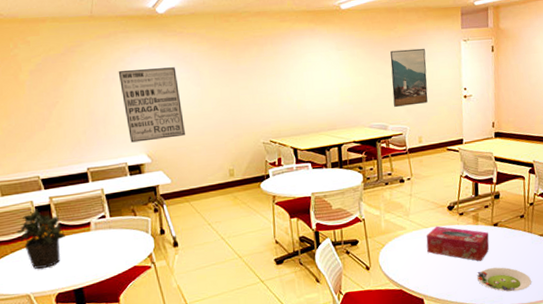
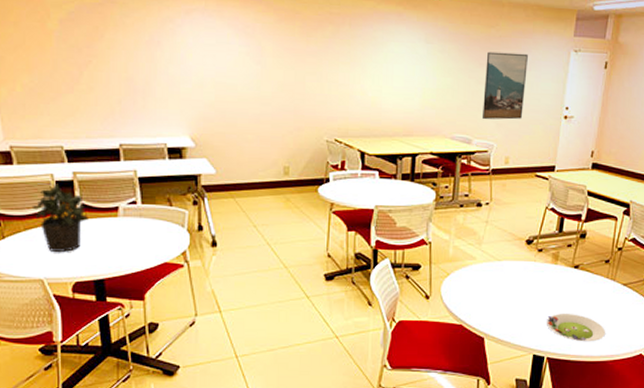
wall art: present [118,67,185,143] -> none [165,34,238,122]
tissue box: present [426,226,489,261] -> none [496,260,568,305]

